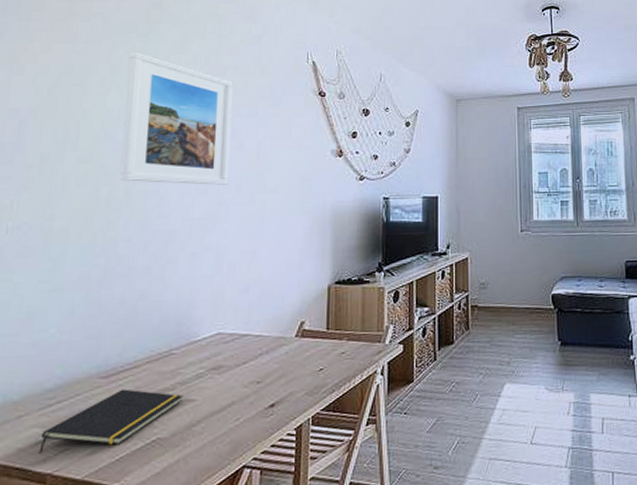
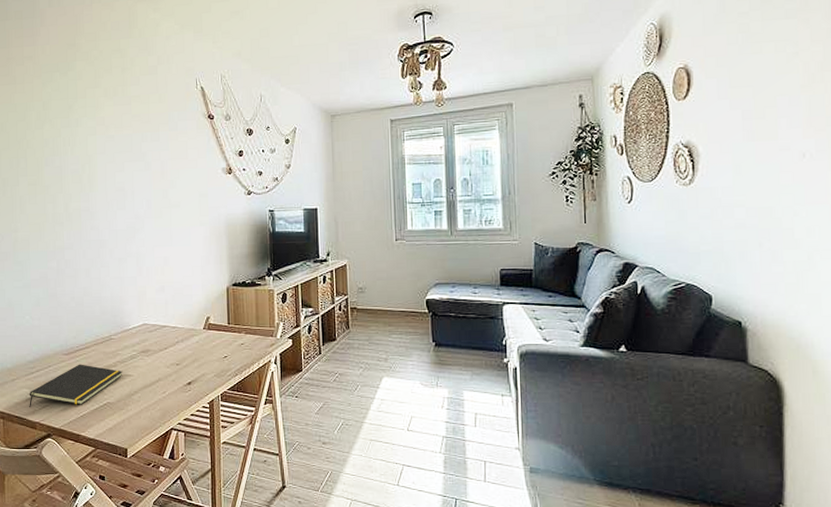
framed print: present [120,52,233,185] -> none [55,88,141,202]

